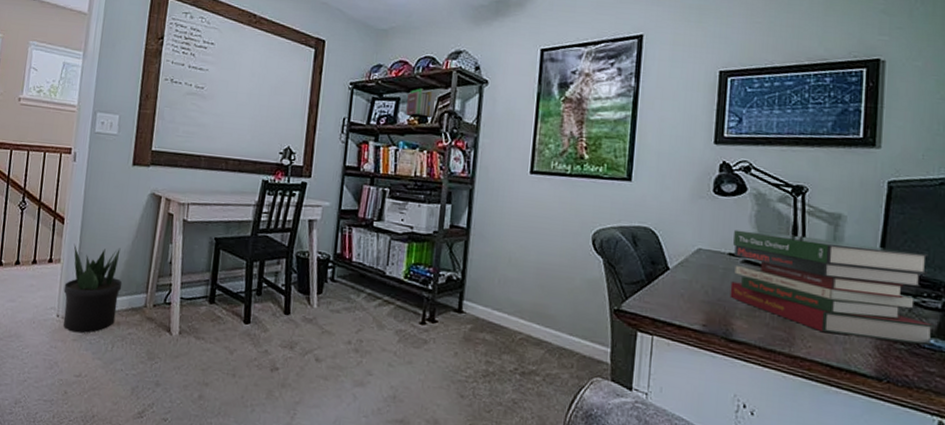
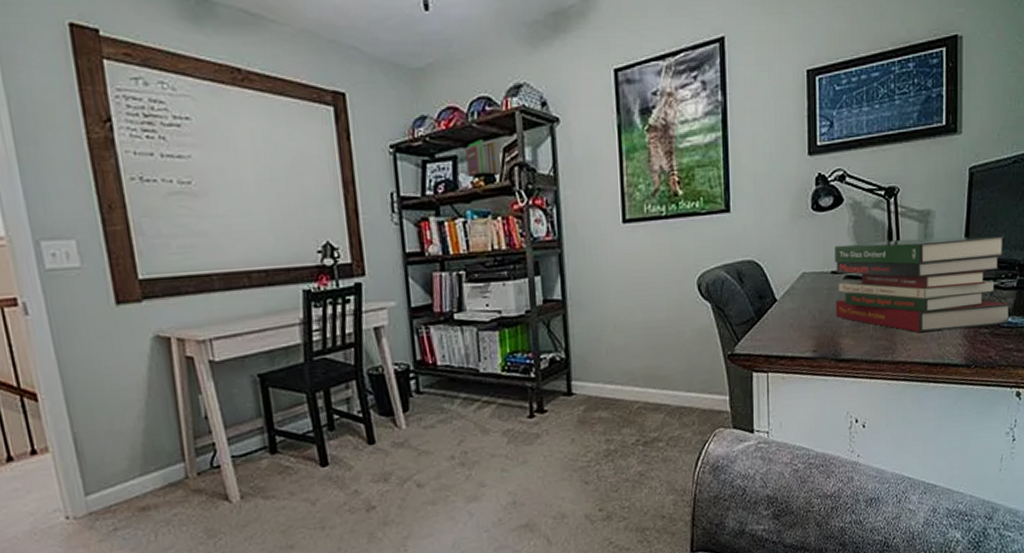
planter: present [63,243,123,333] -> none [61,414,151,532]

